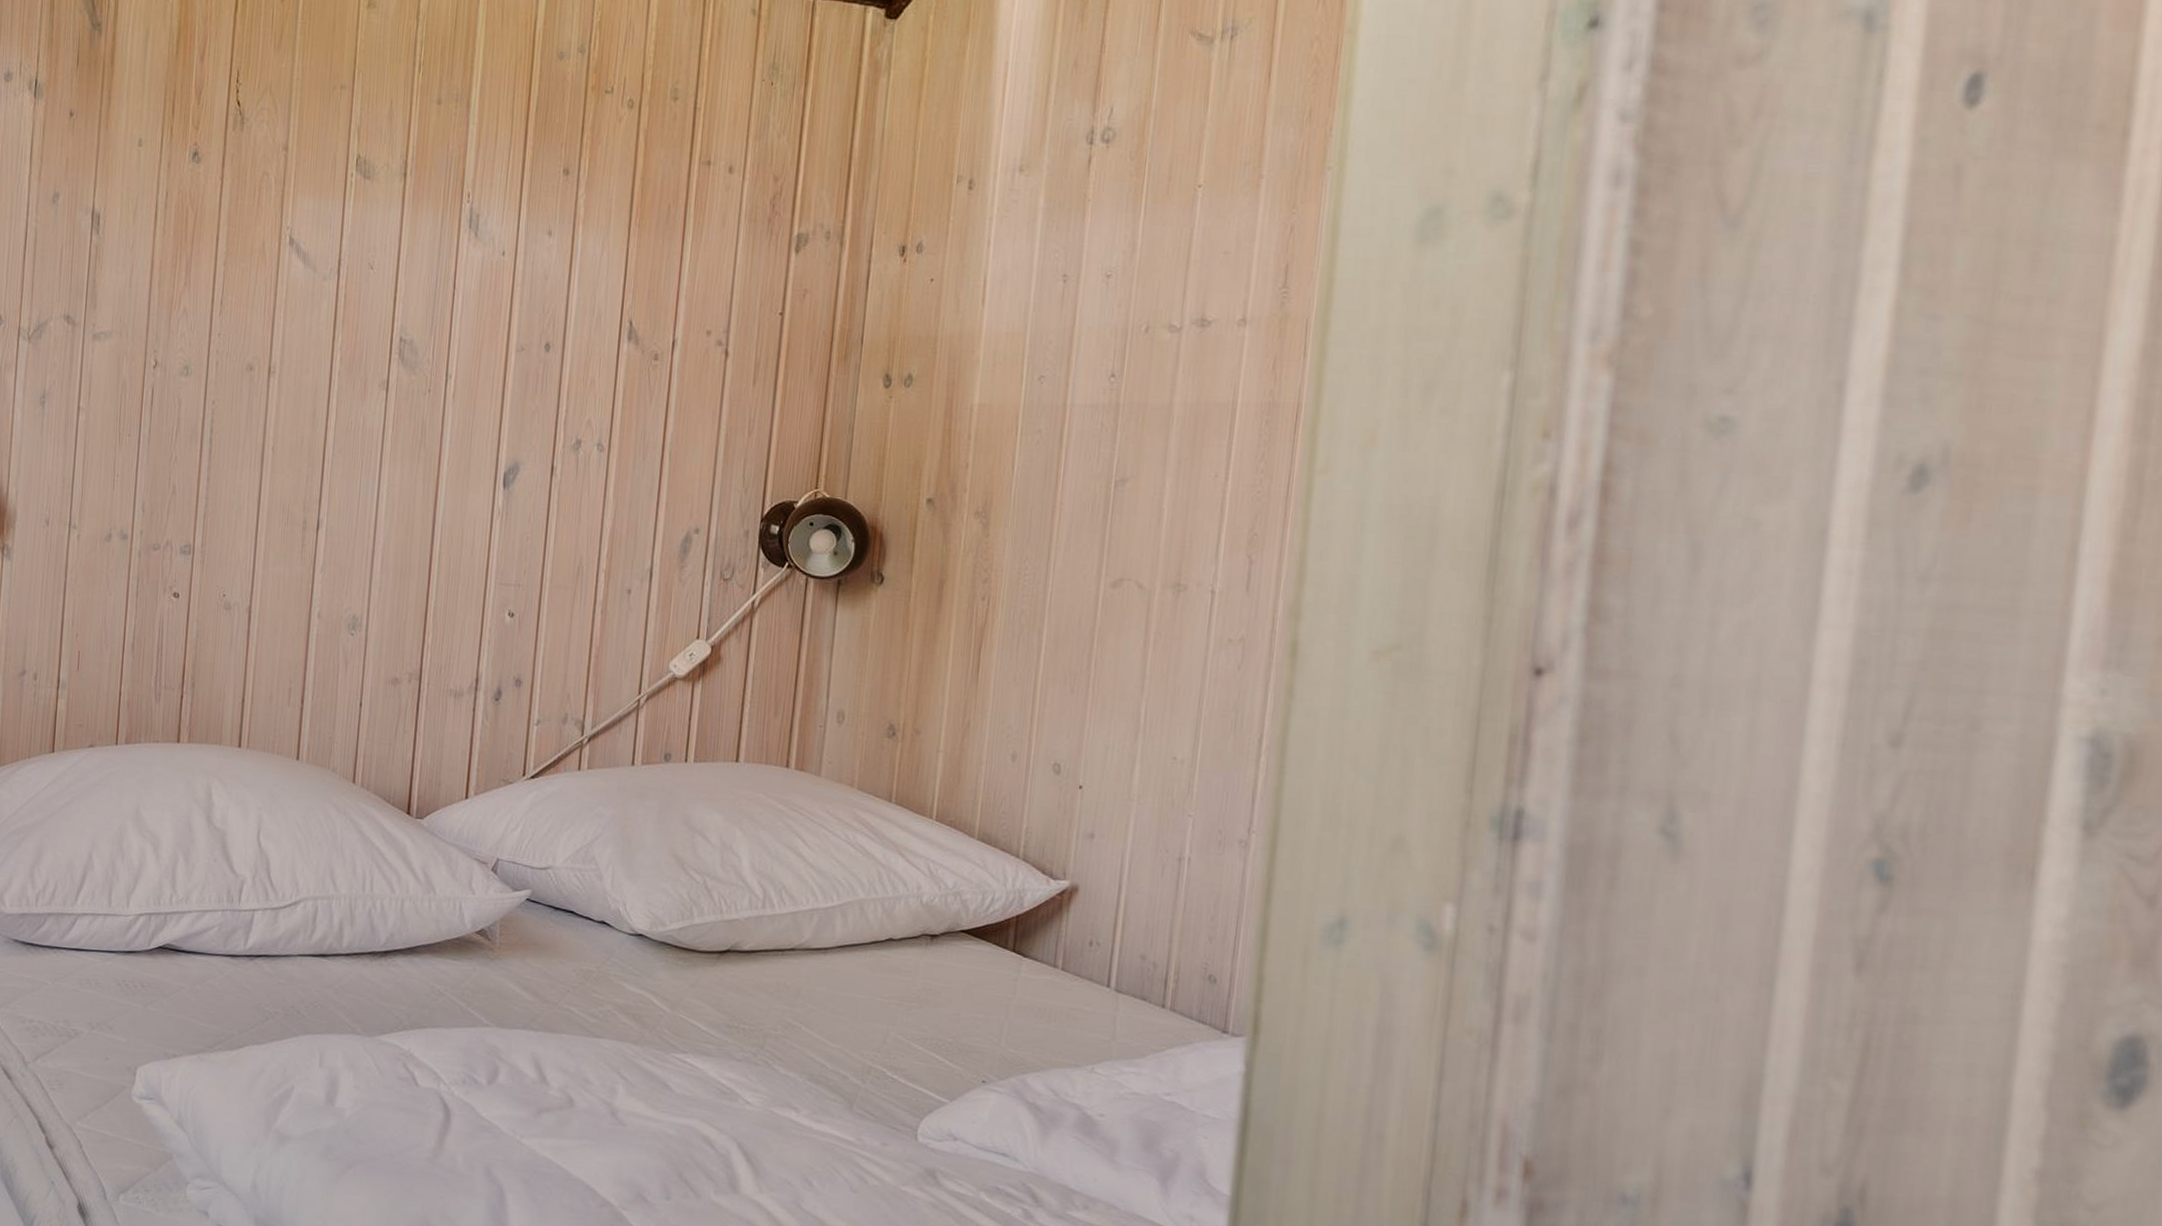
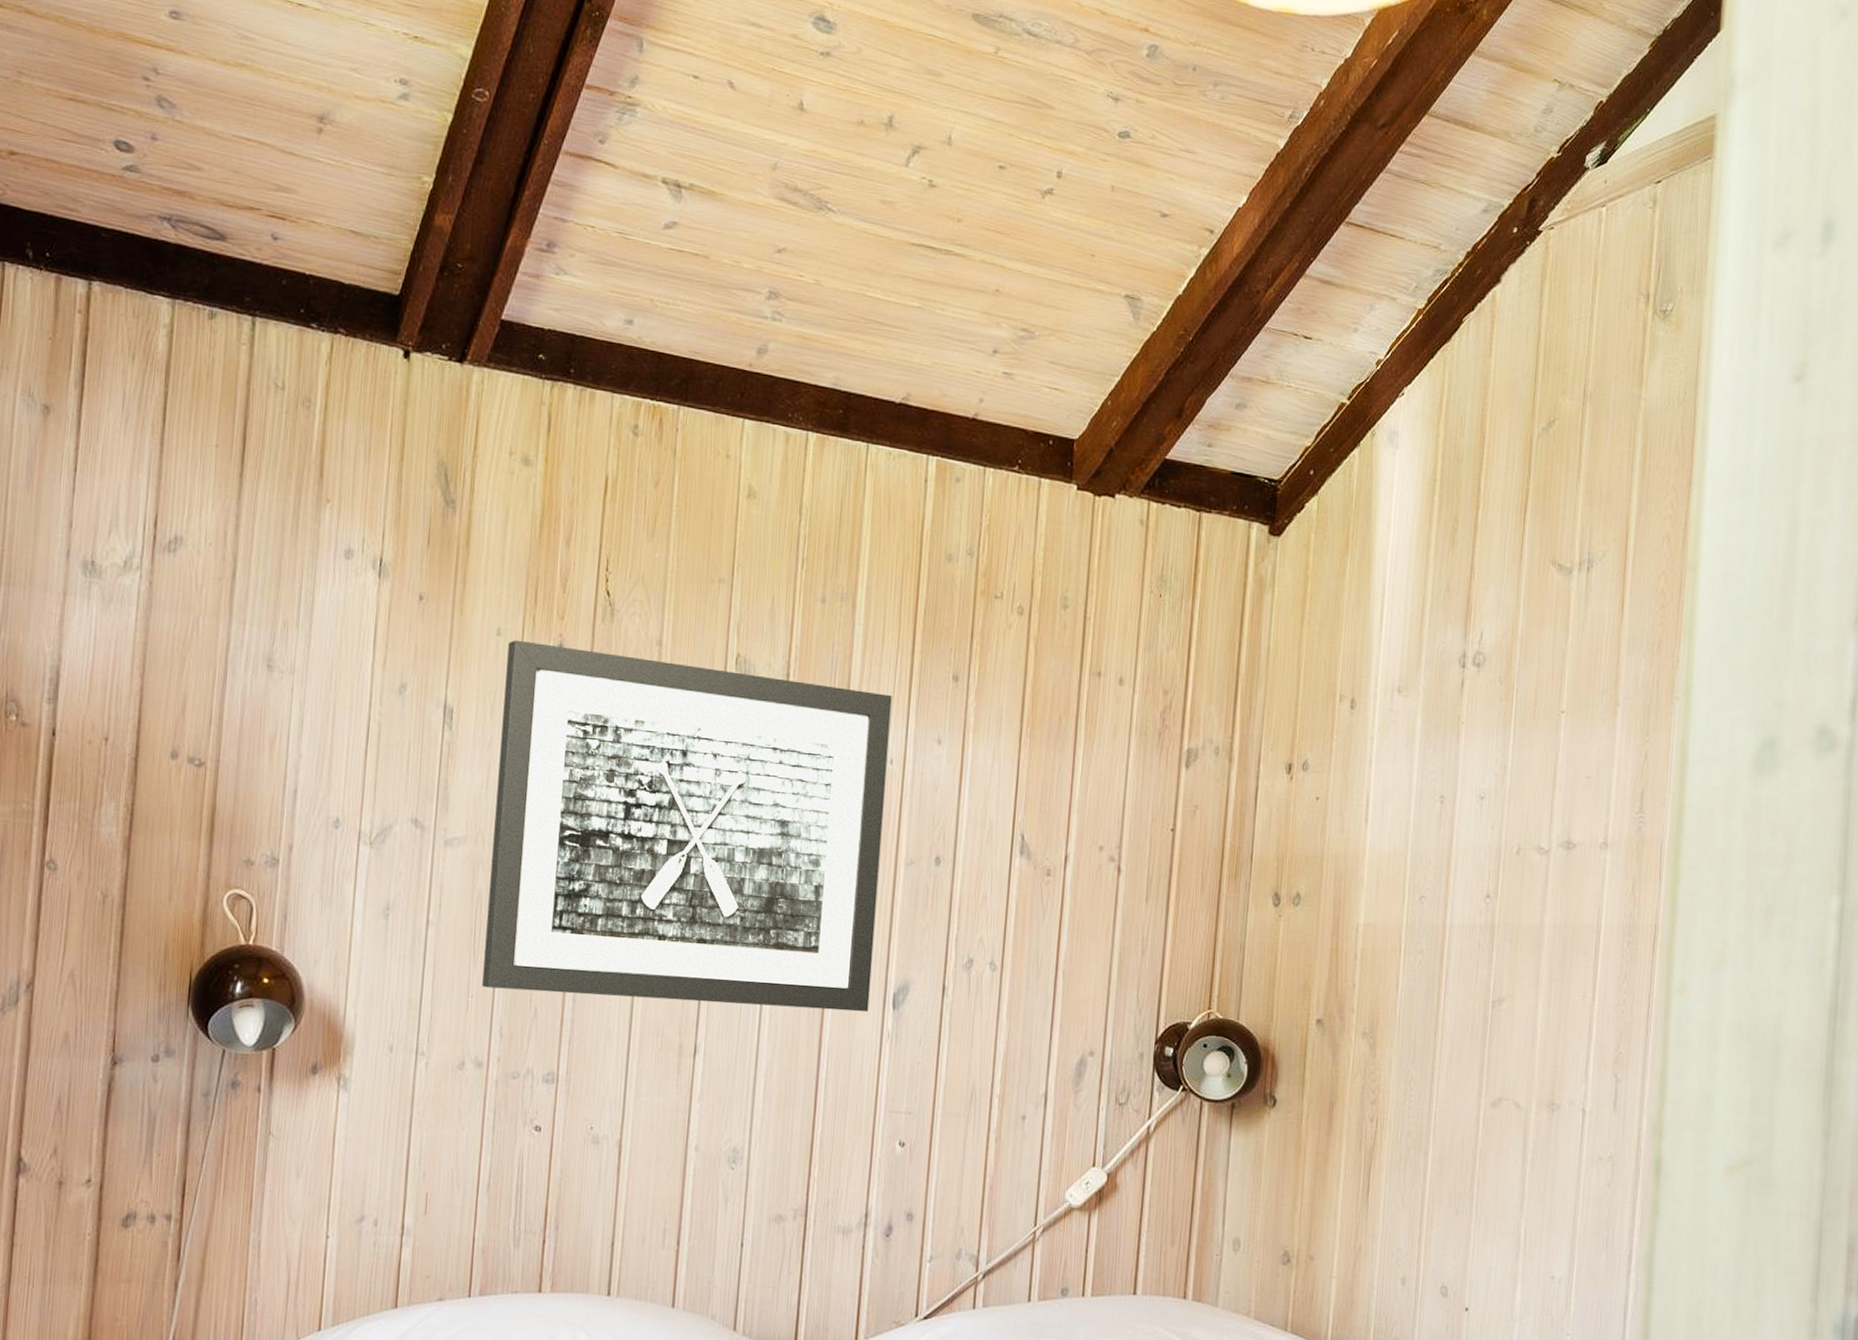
wall art: none [126,149,504,491] -> present [482,640,892,1013]

